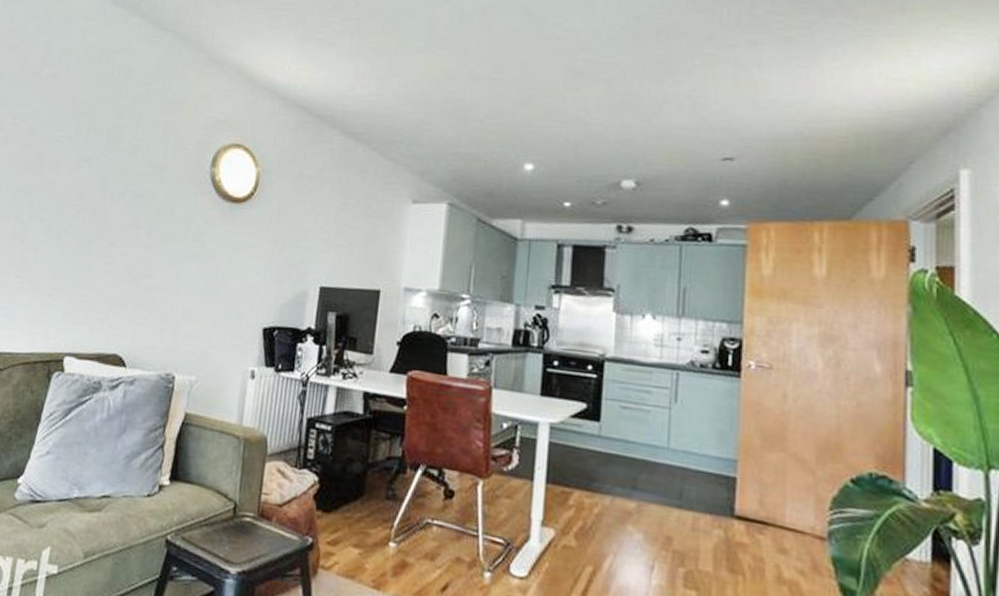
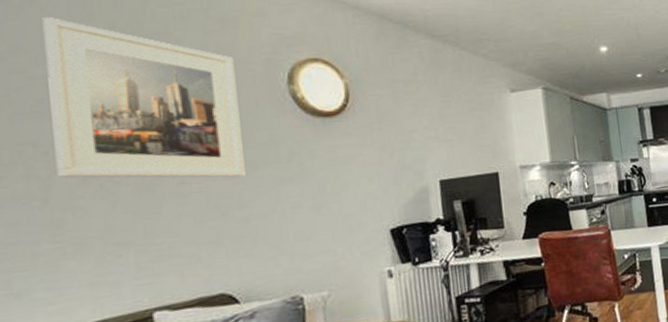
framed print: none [34,89,175,248] -> present [42,17,246,178]

